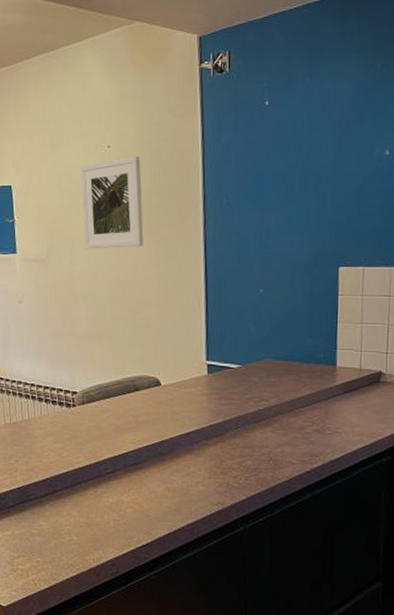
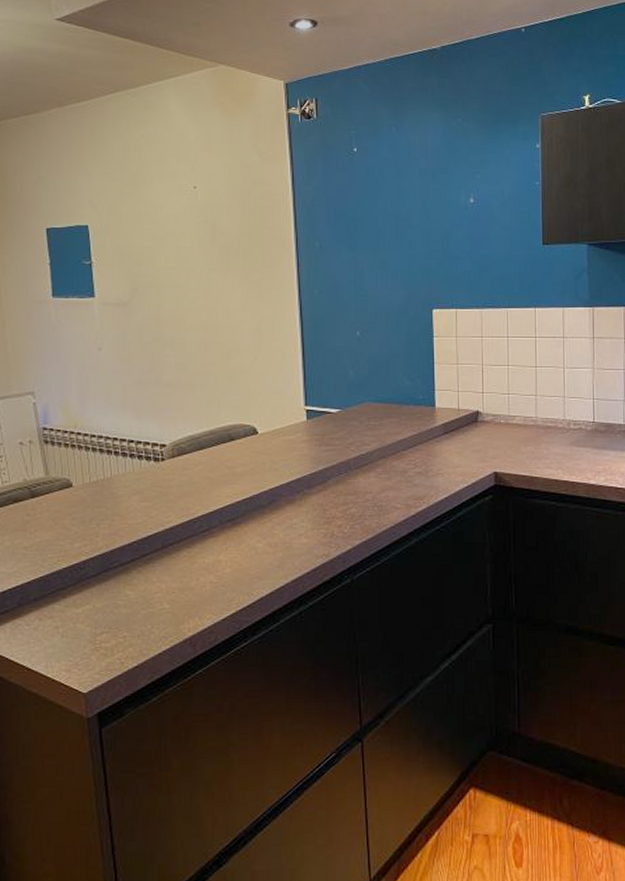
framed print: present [80,156,144,249] -> none [165,197,235,293]

